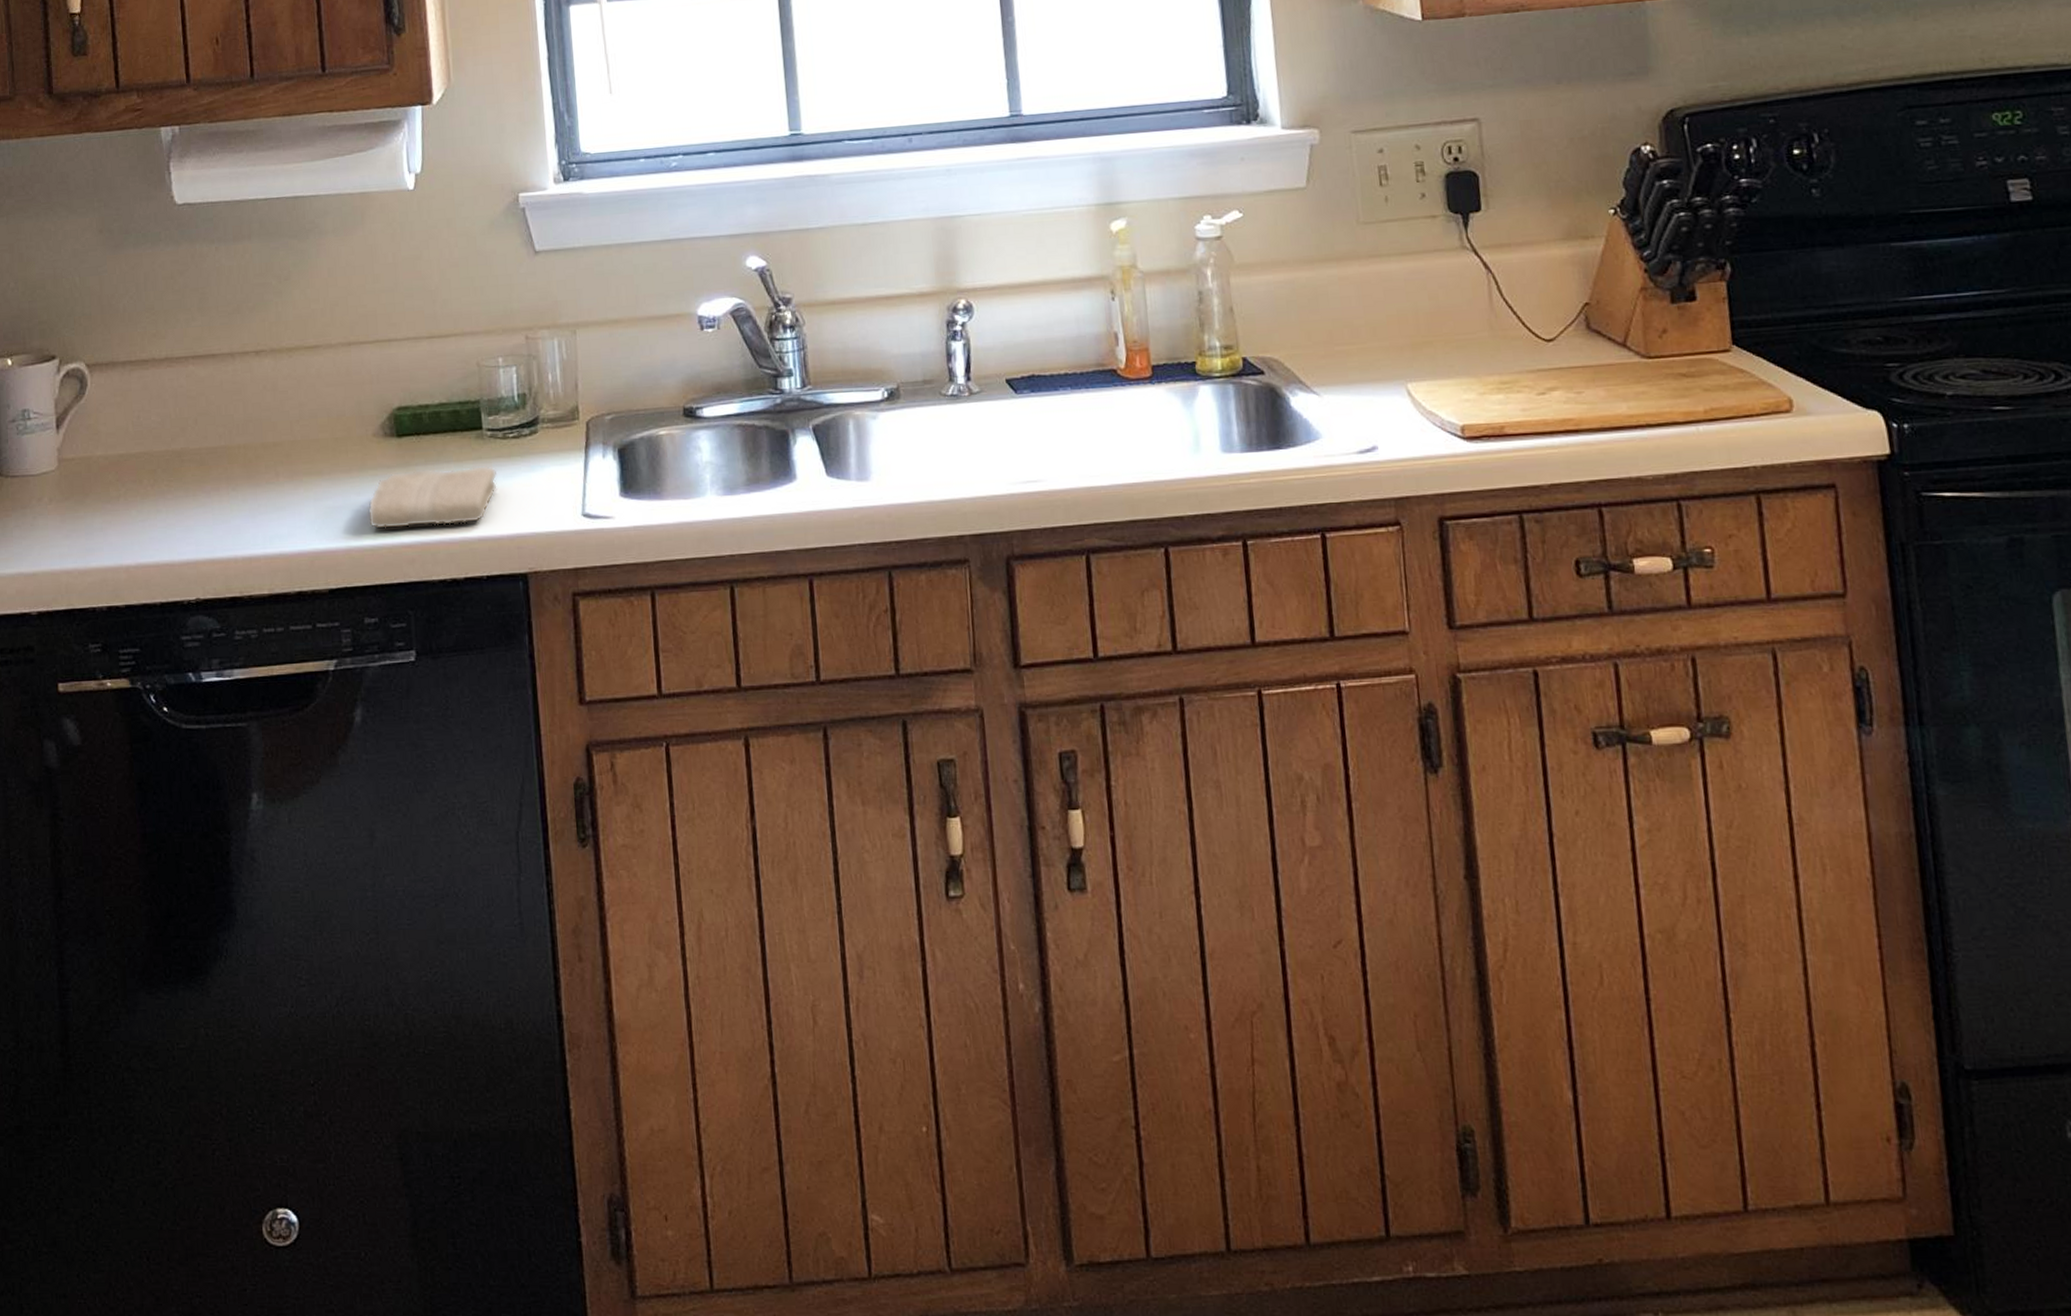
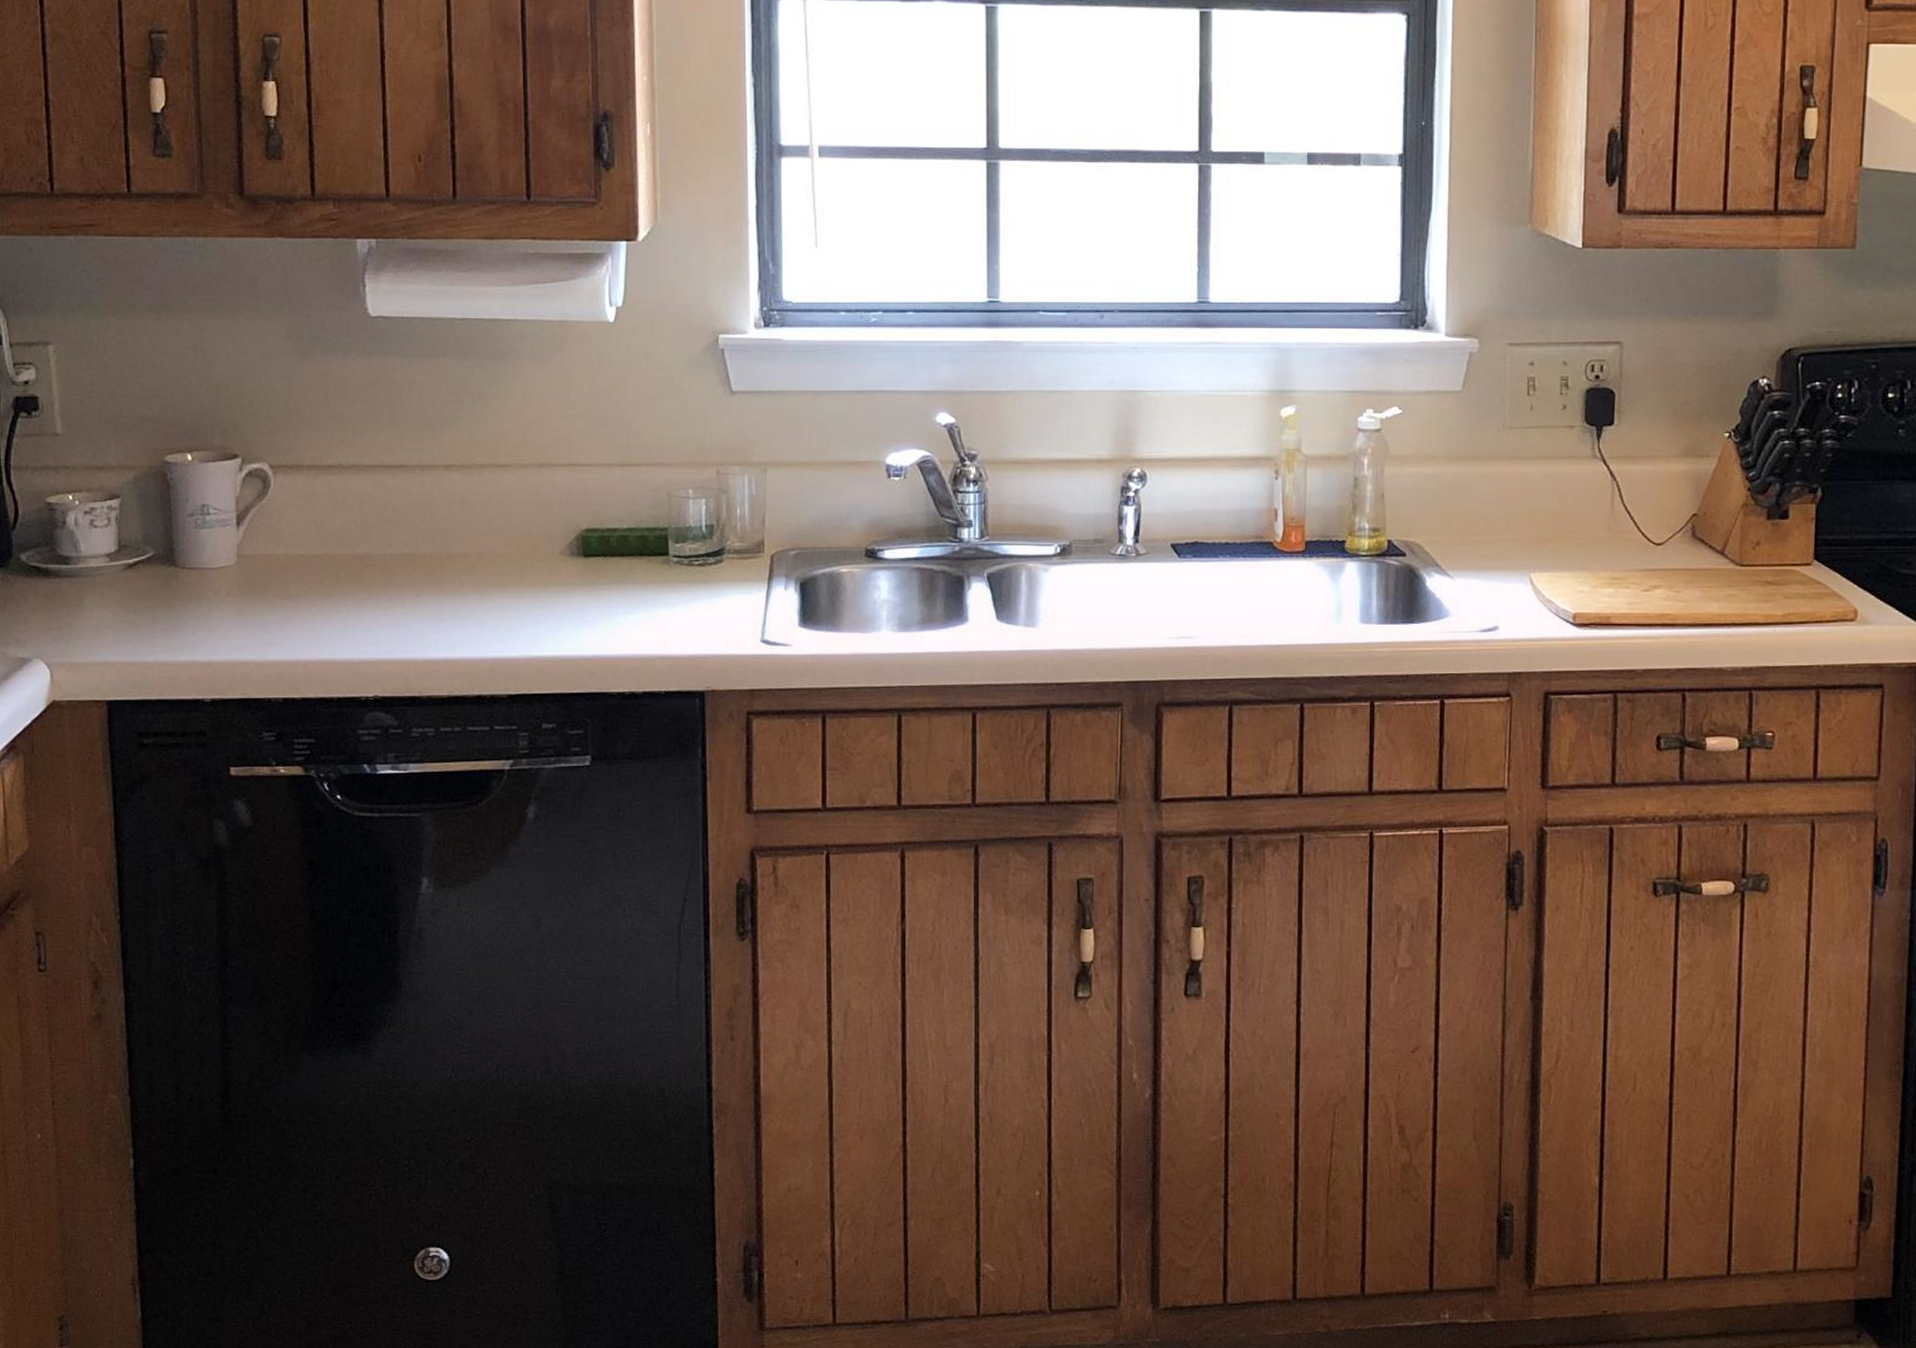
washcloth: present [367,466,498,530] -> none [550,588,681,643]

